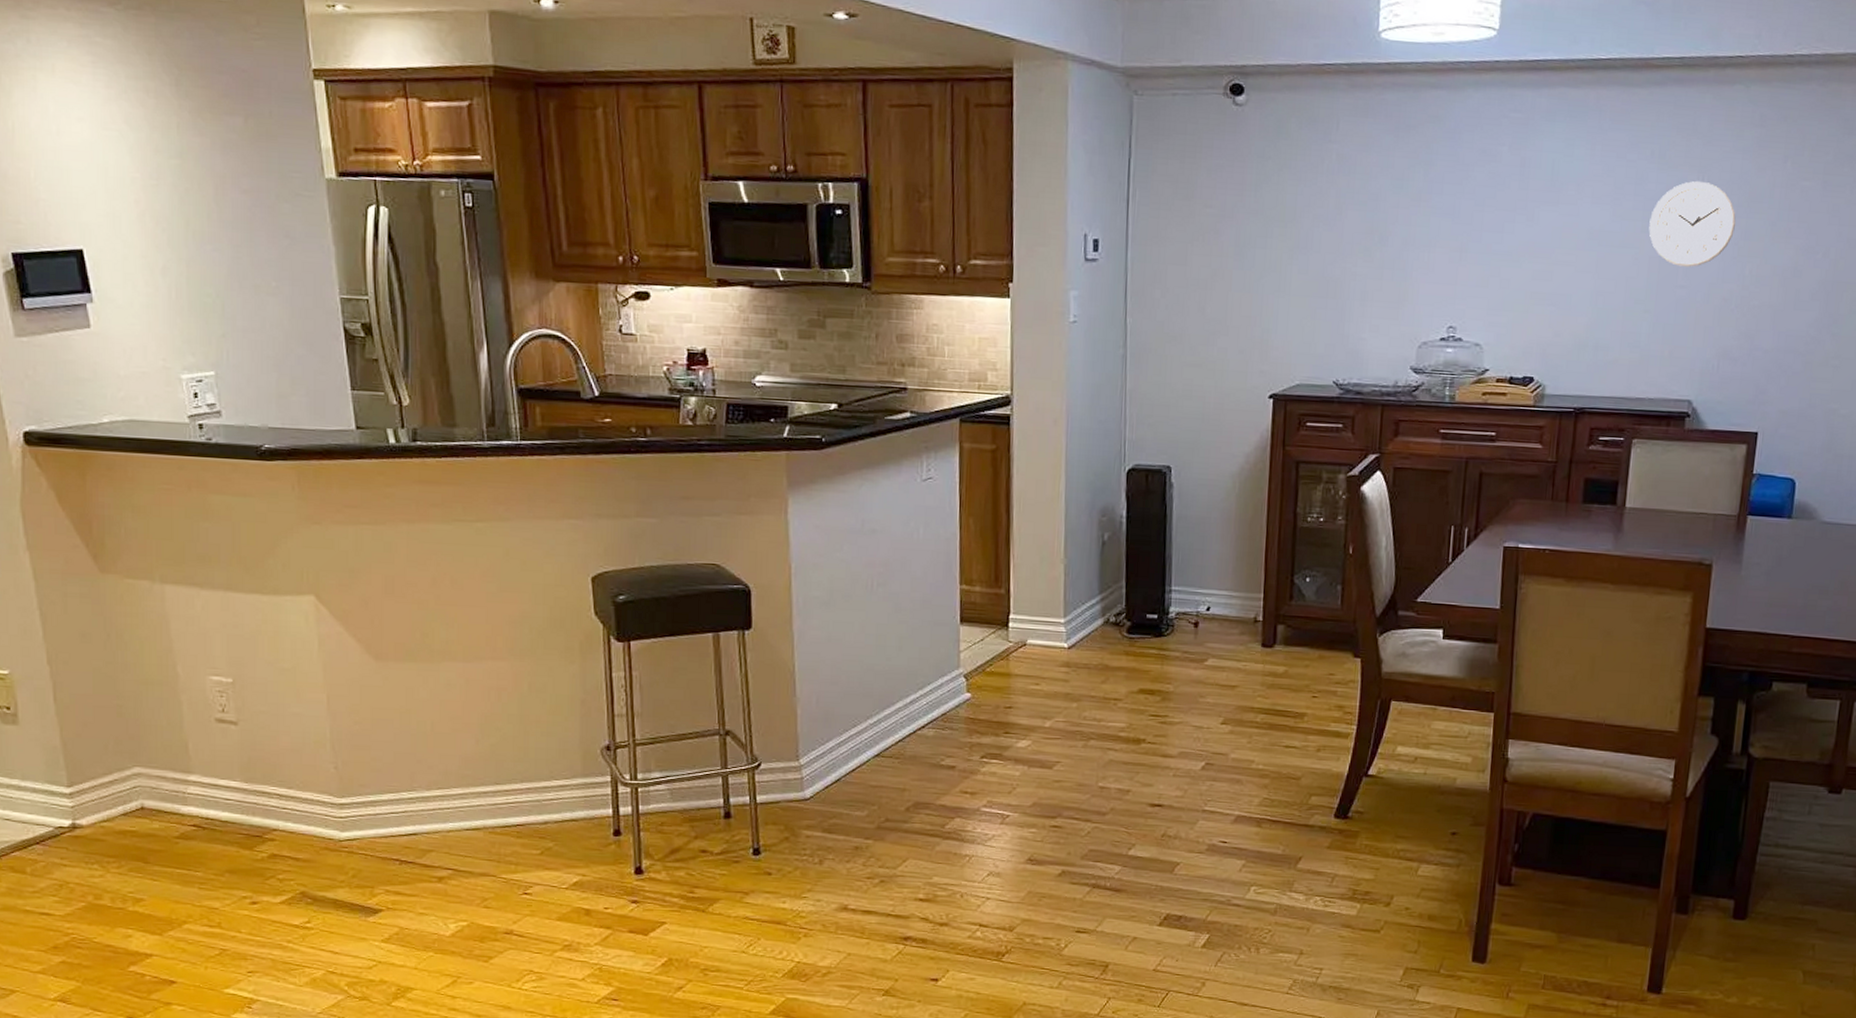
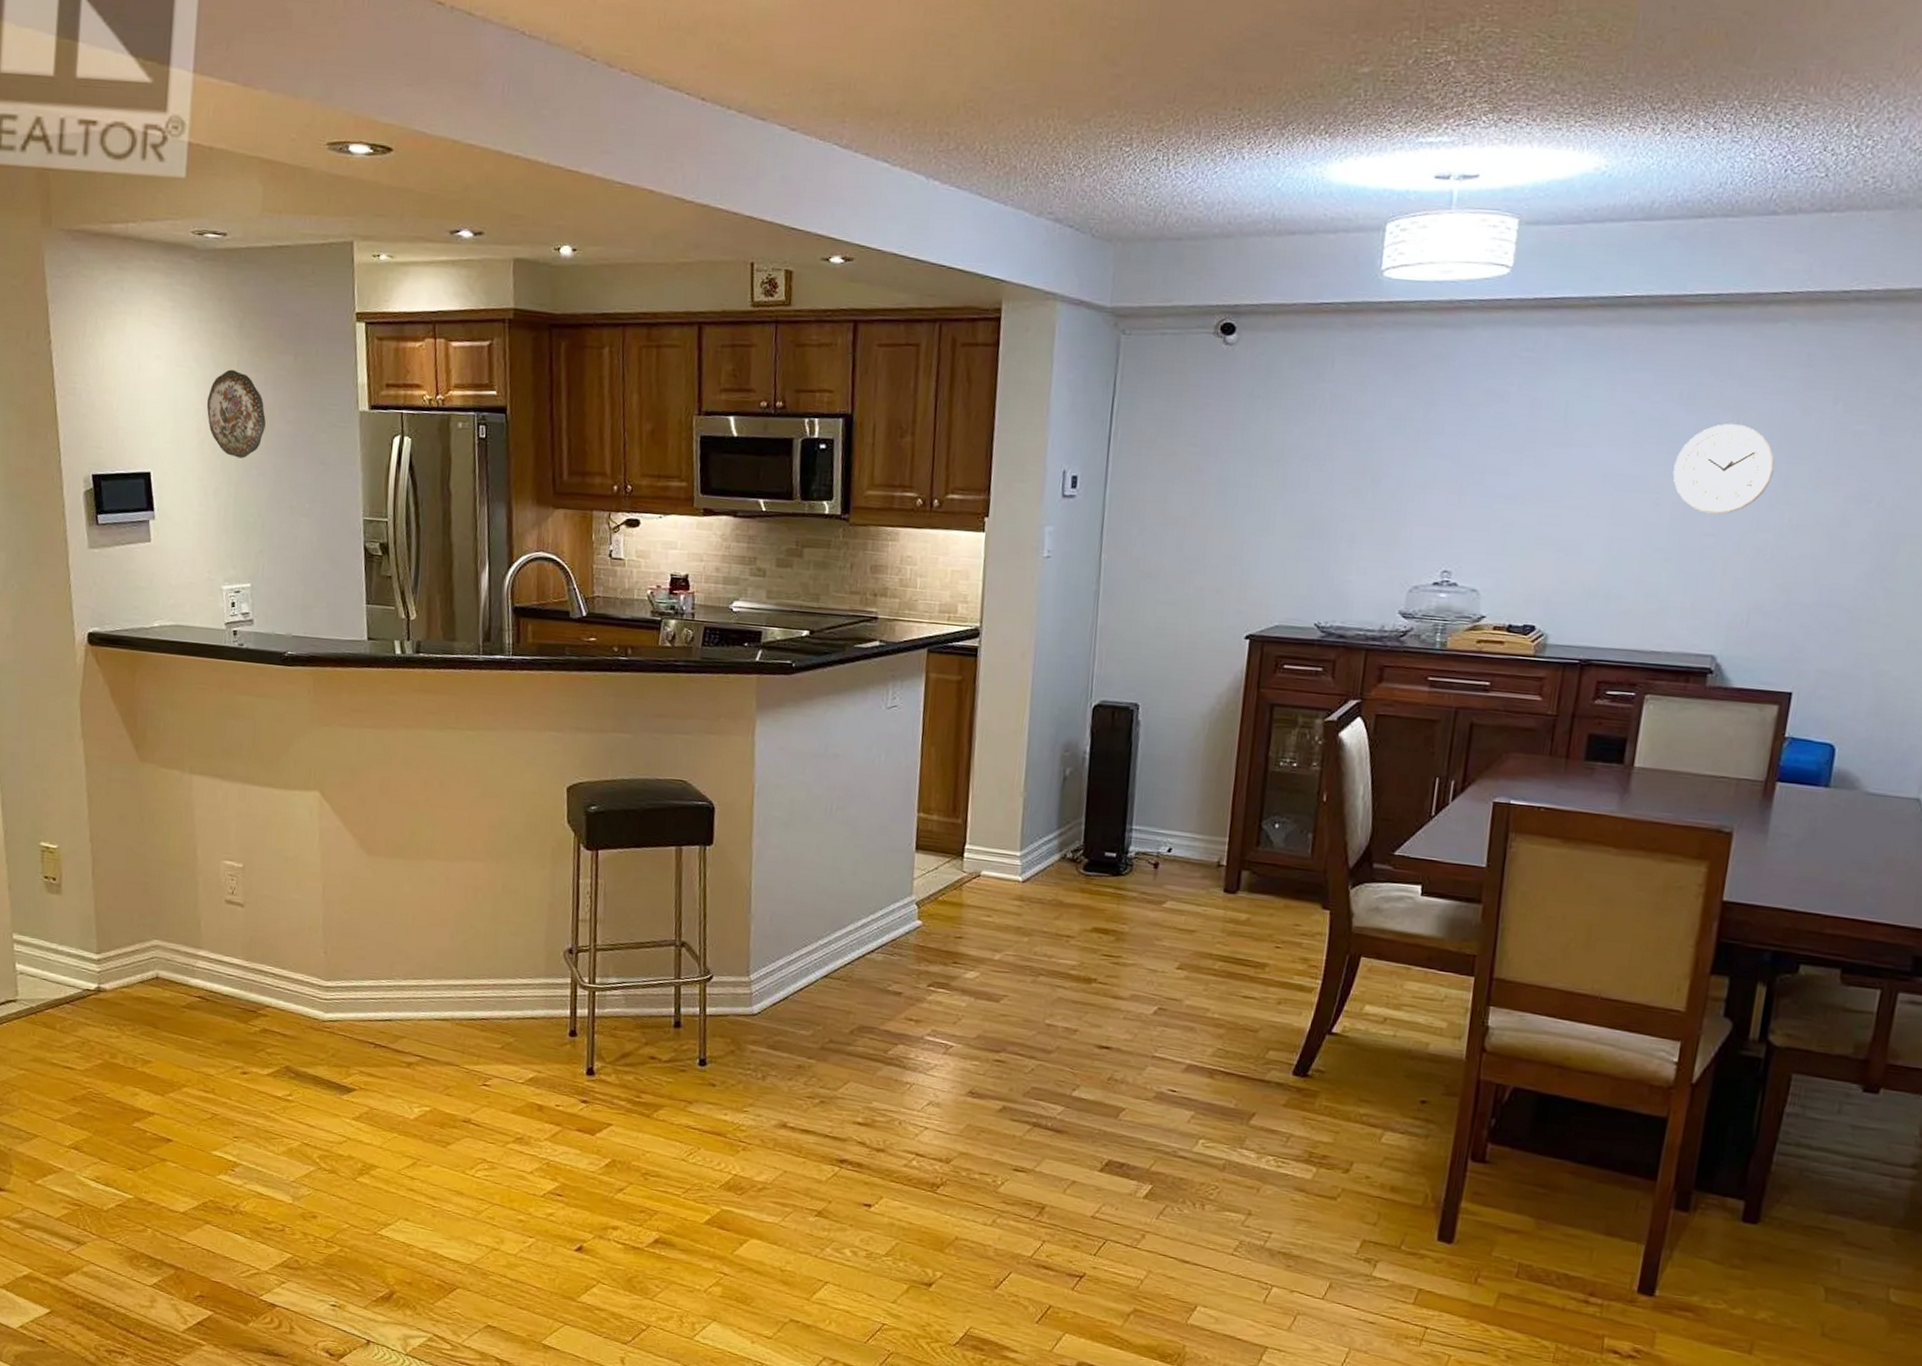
decorative plate: none [144,132,216,233] -> present [206,369,266,459]

